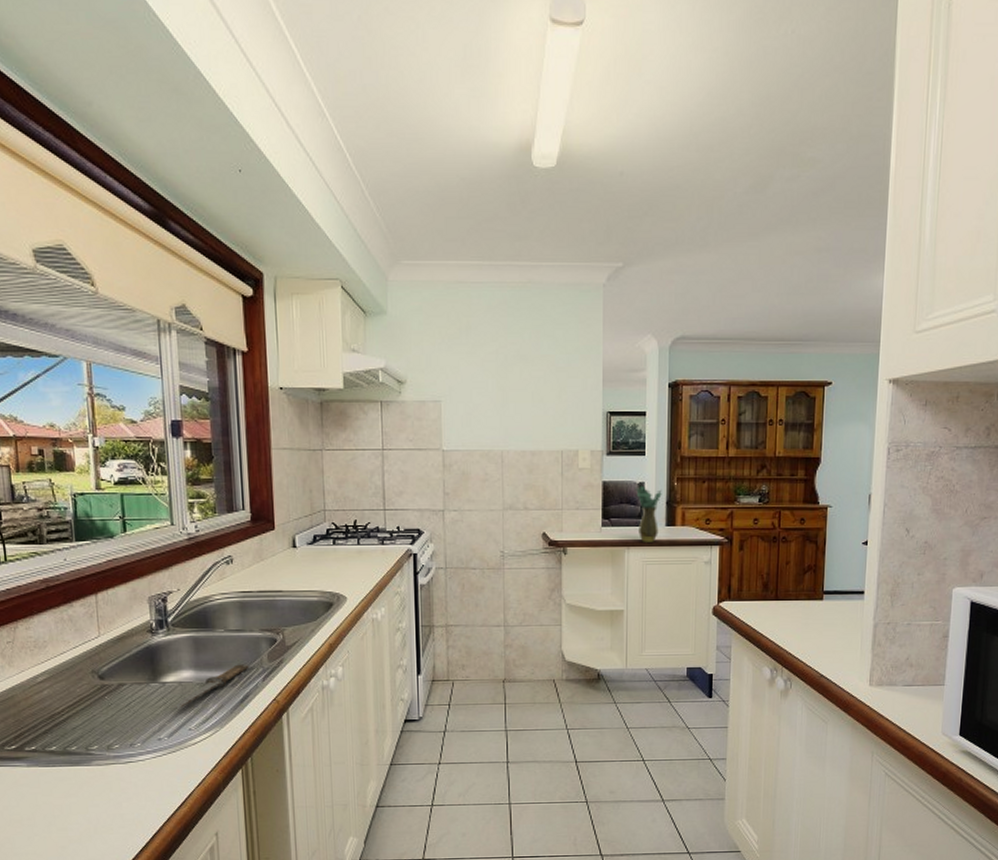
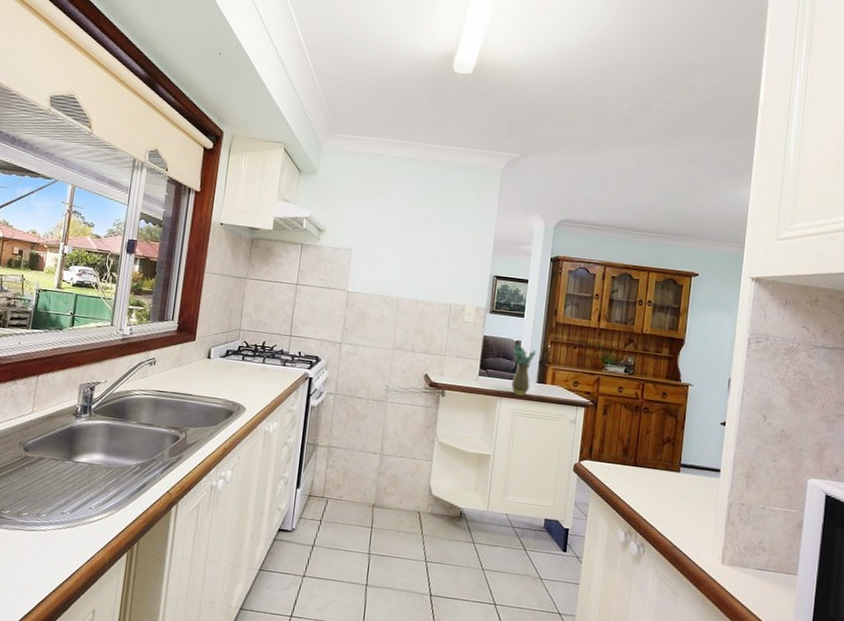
knife: present [176,664,249,709] -> none [82,455,152,488]

